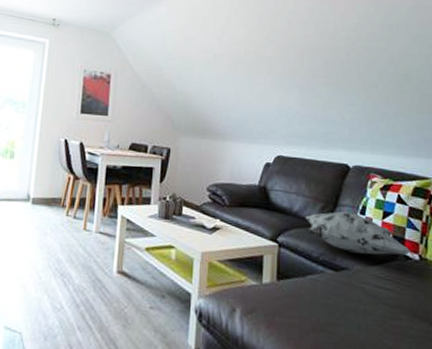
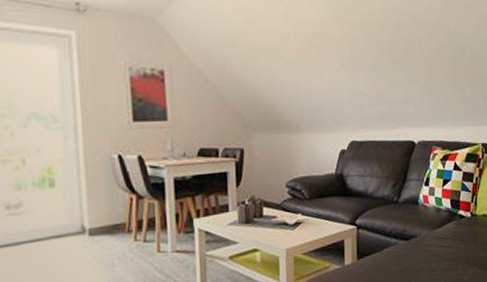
decorative pillow: present [304,211,411,255] -> none [378,185,465,222]

